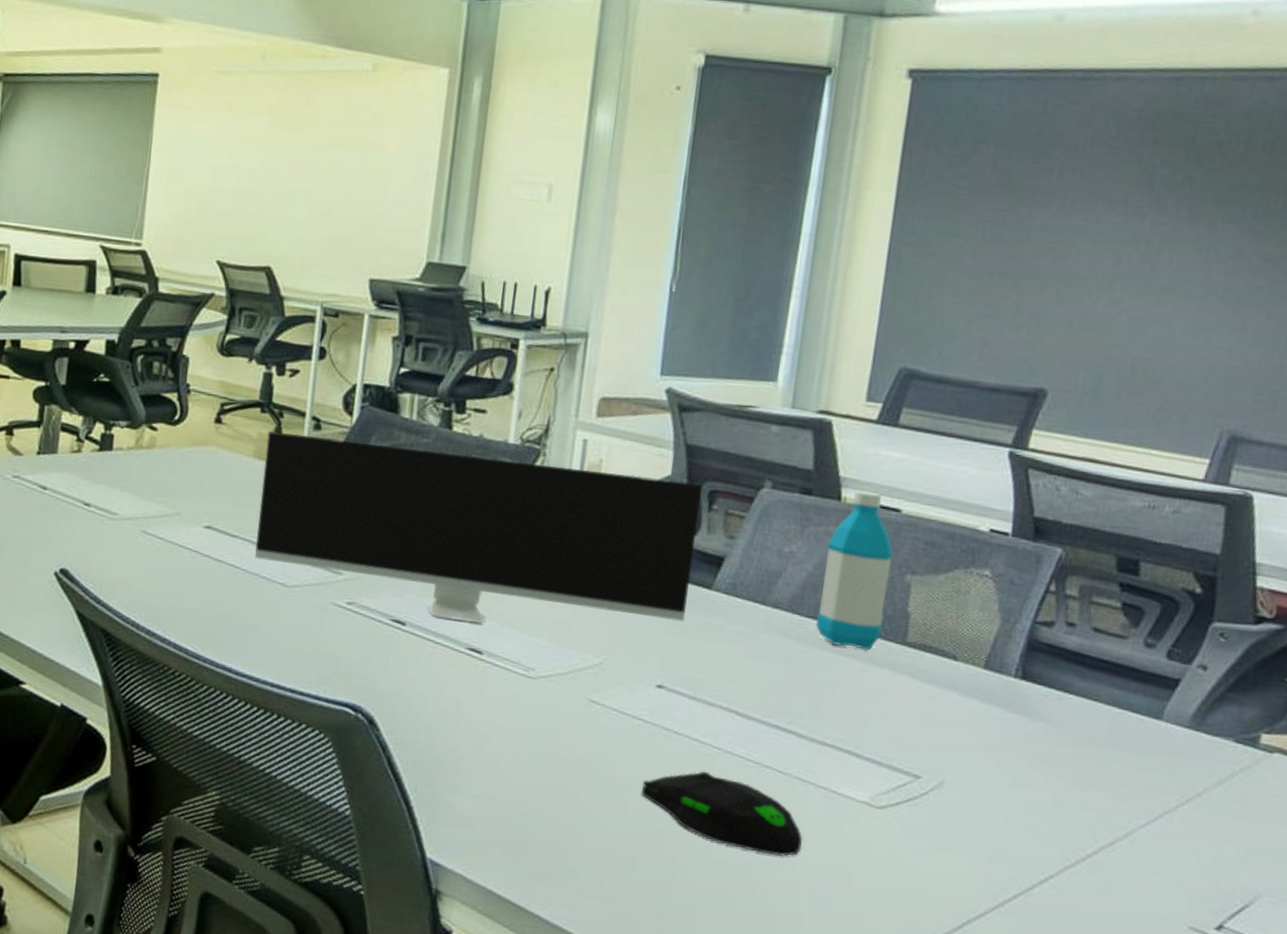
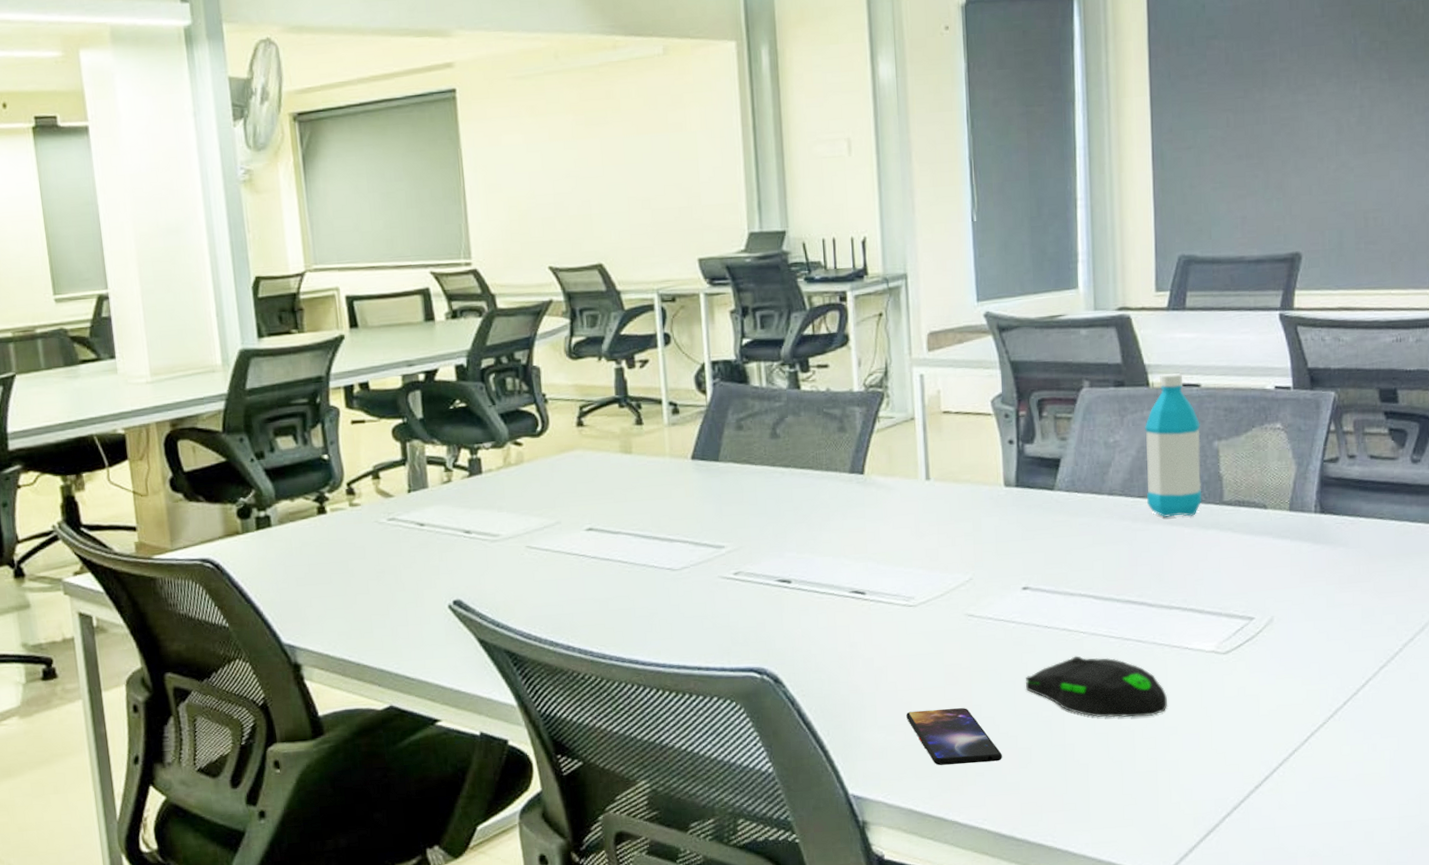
monitor: present [255,431,703,624] -> none [629,395,1036,569]
smartphone: none [503,787,602,863] -> present [906,708,1002,765]

